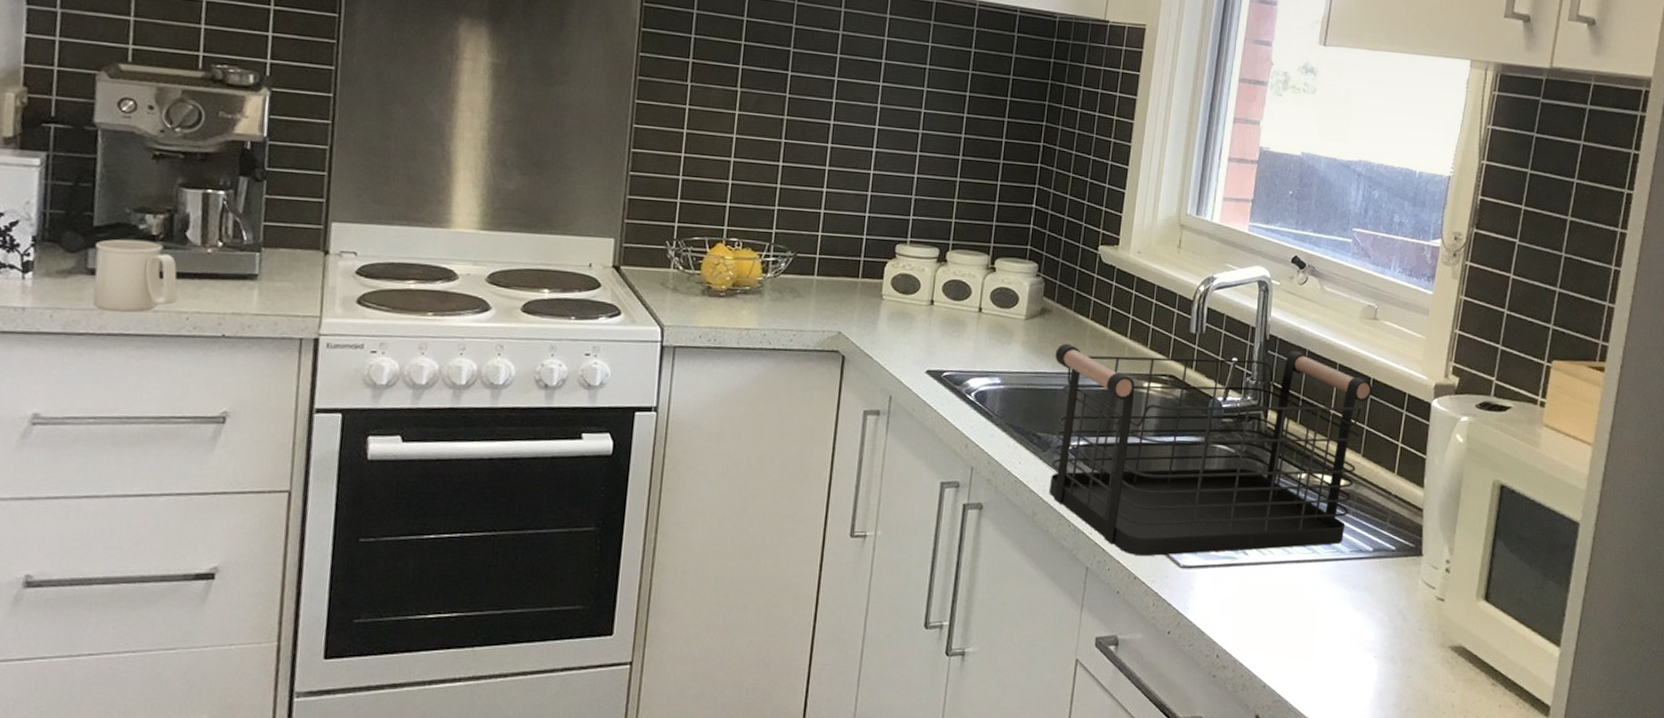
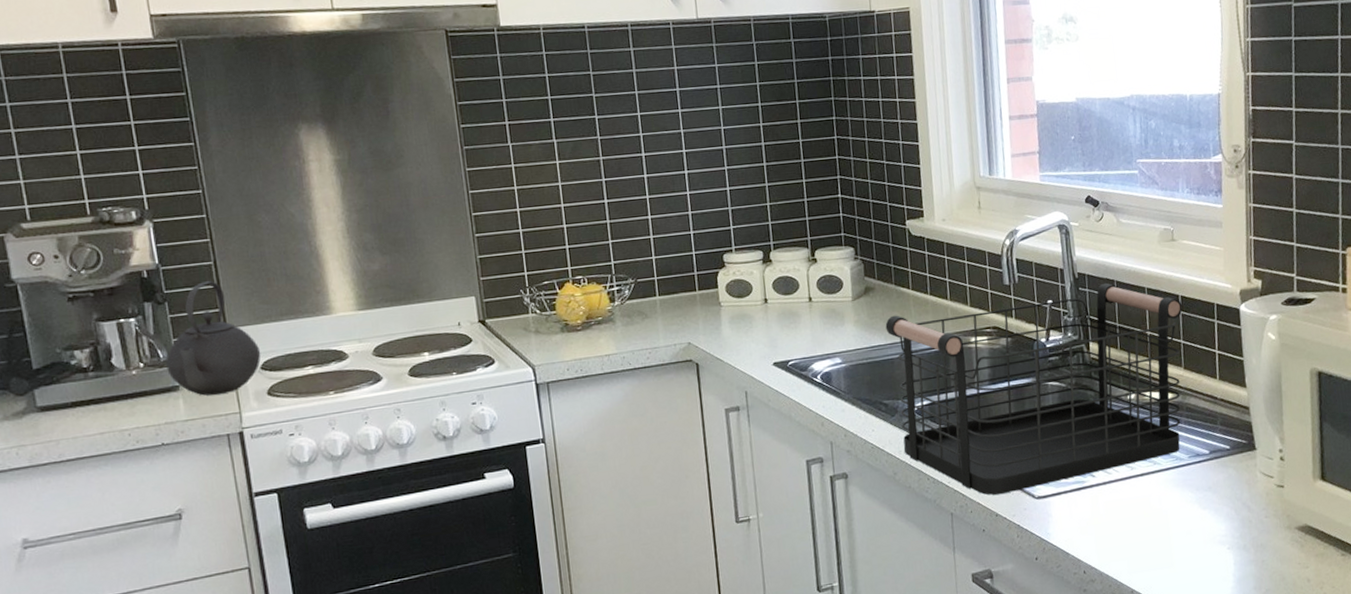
mug: present [93,239,179,313] -> none [39,373,118,441]
kettle: none [248,166,360,293] -> present [165,281,261,396]

